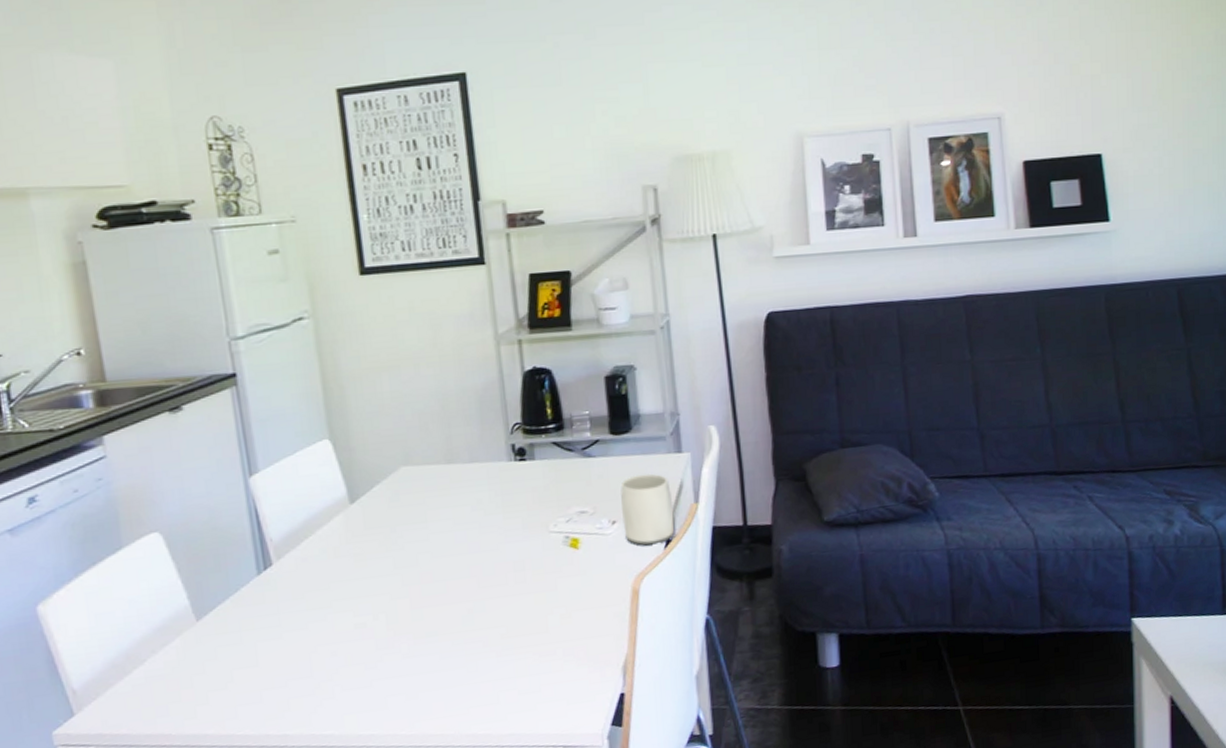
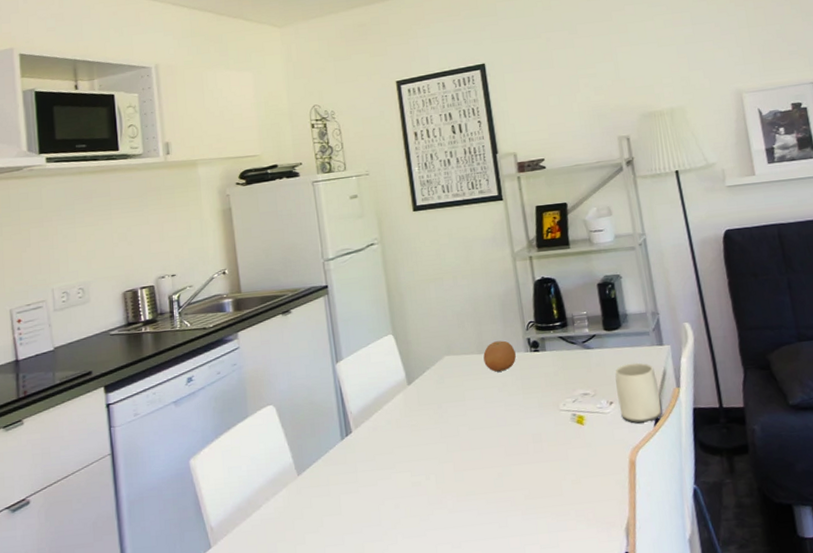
fruit: none [453,447,496,486] -> present [483,340,516,372]

